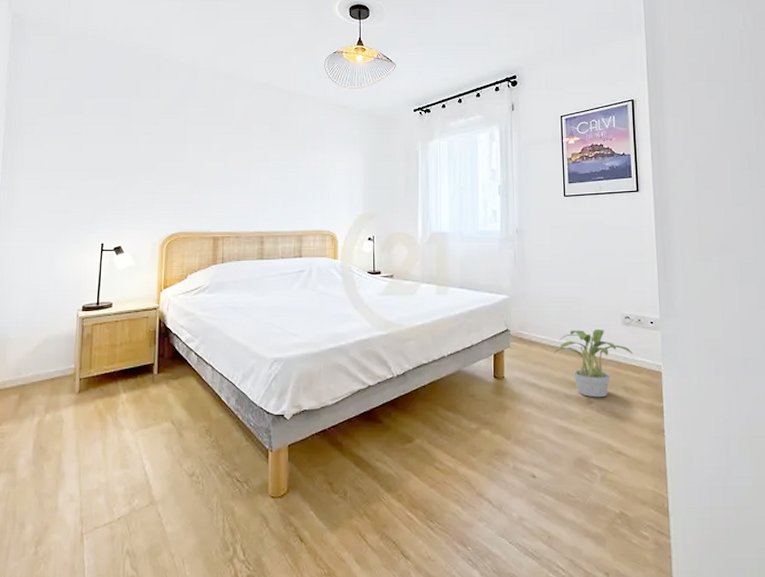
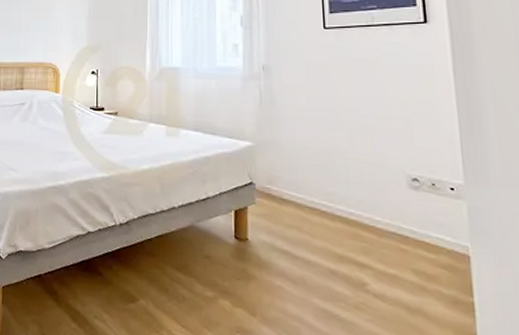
potted plant: present [554,330,633,398] -> none [313,189,426,280]

